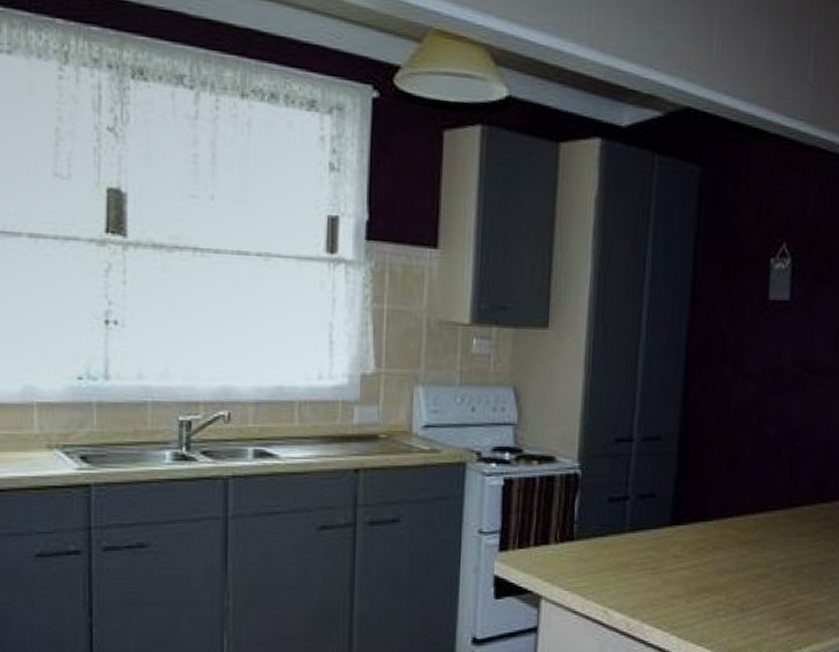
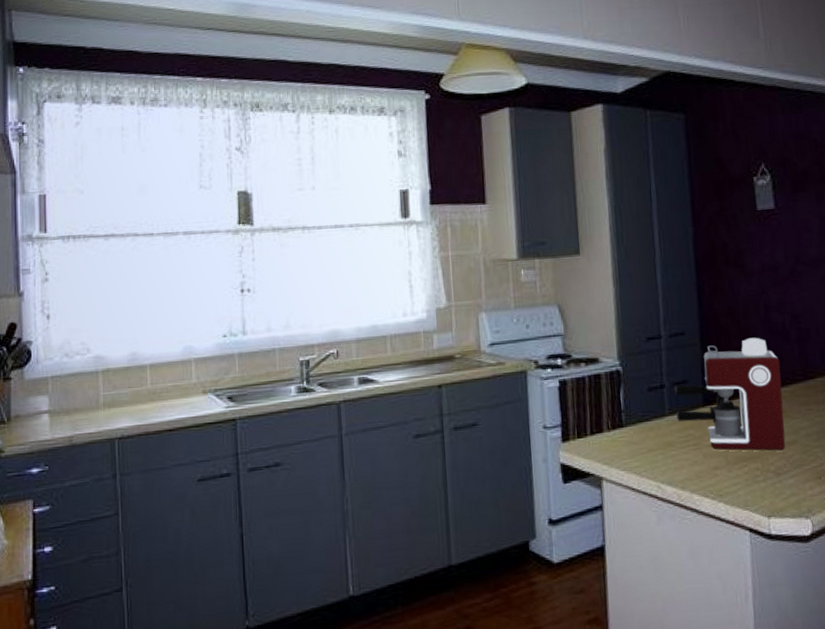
coffee maker: none [637,451,766,584] -> present [675,337,786,452]

